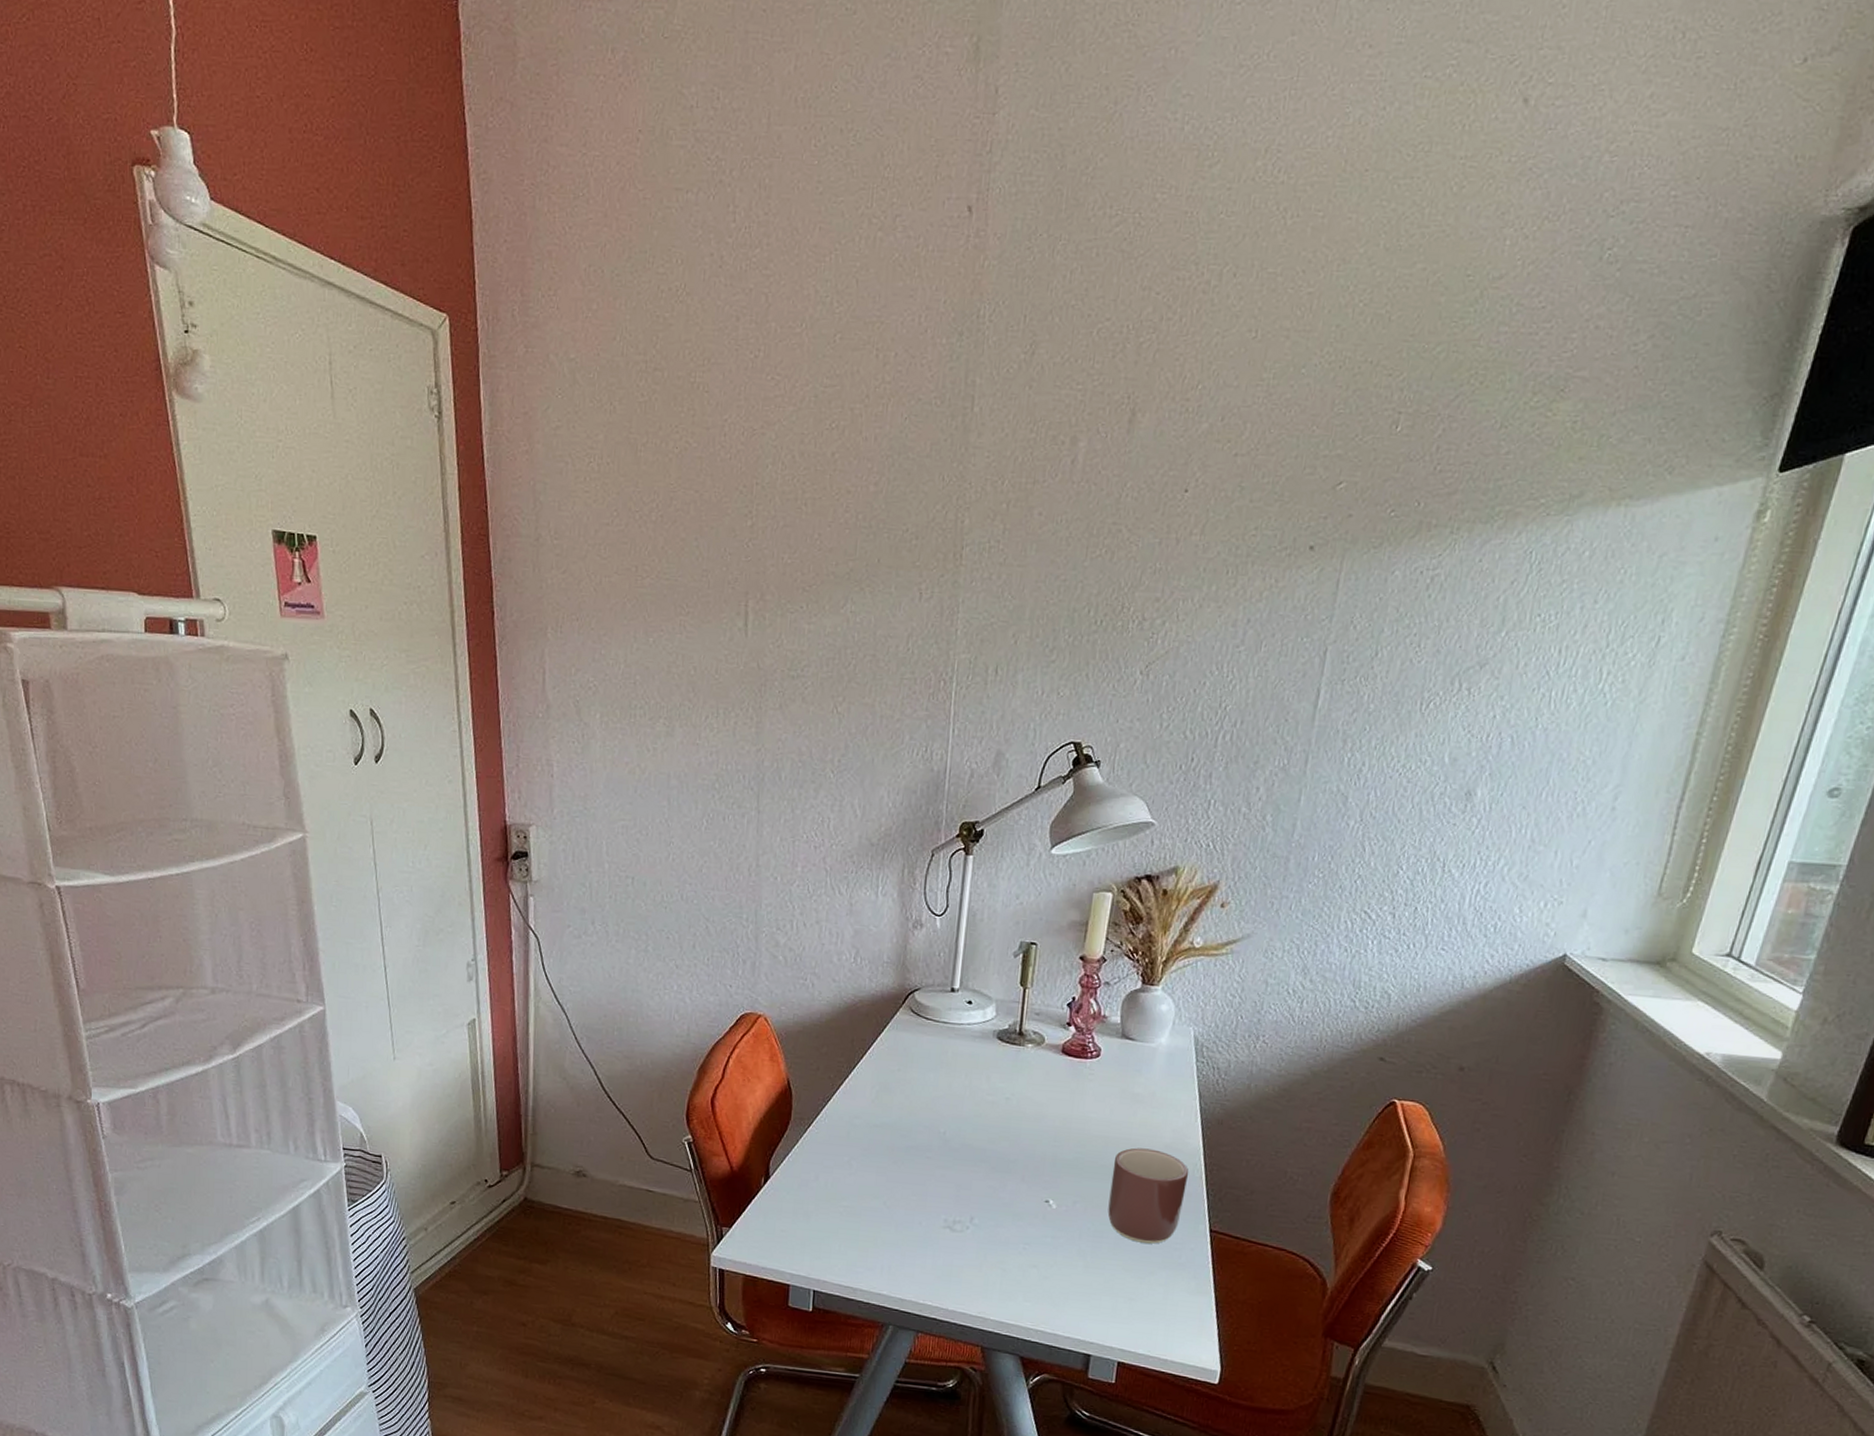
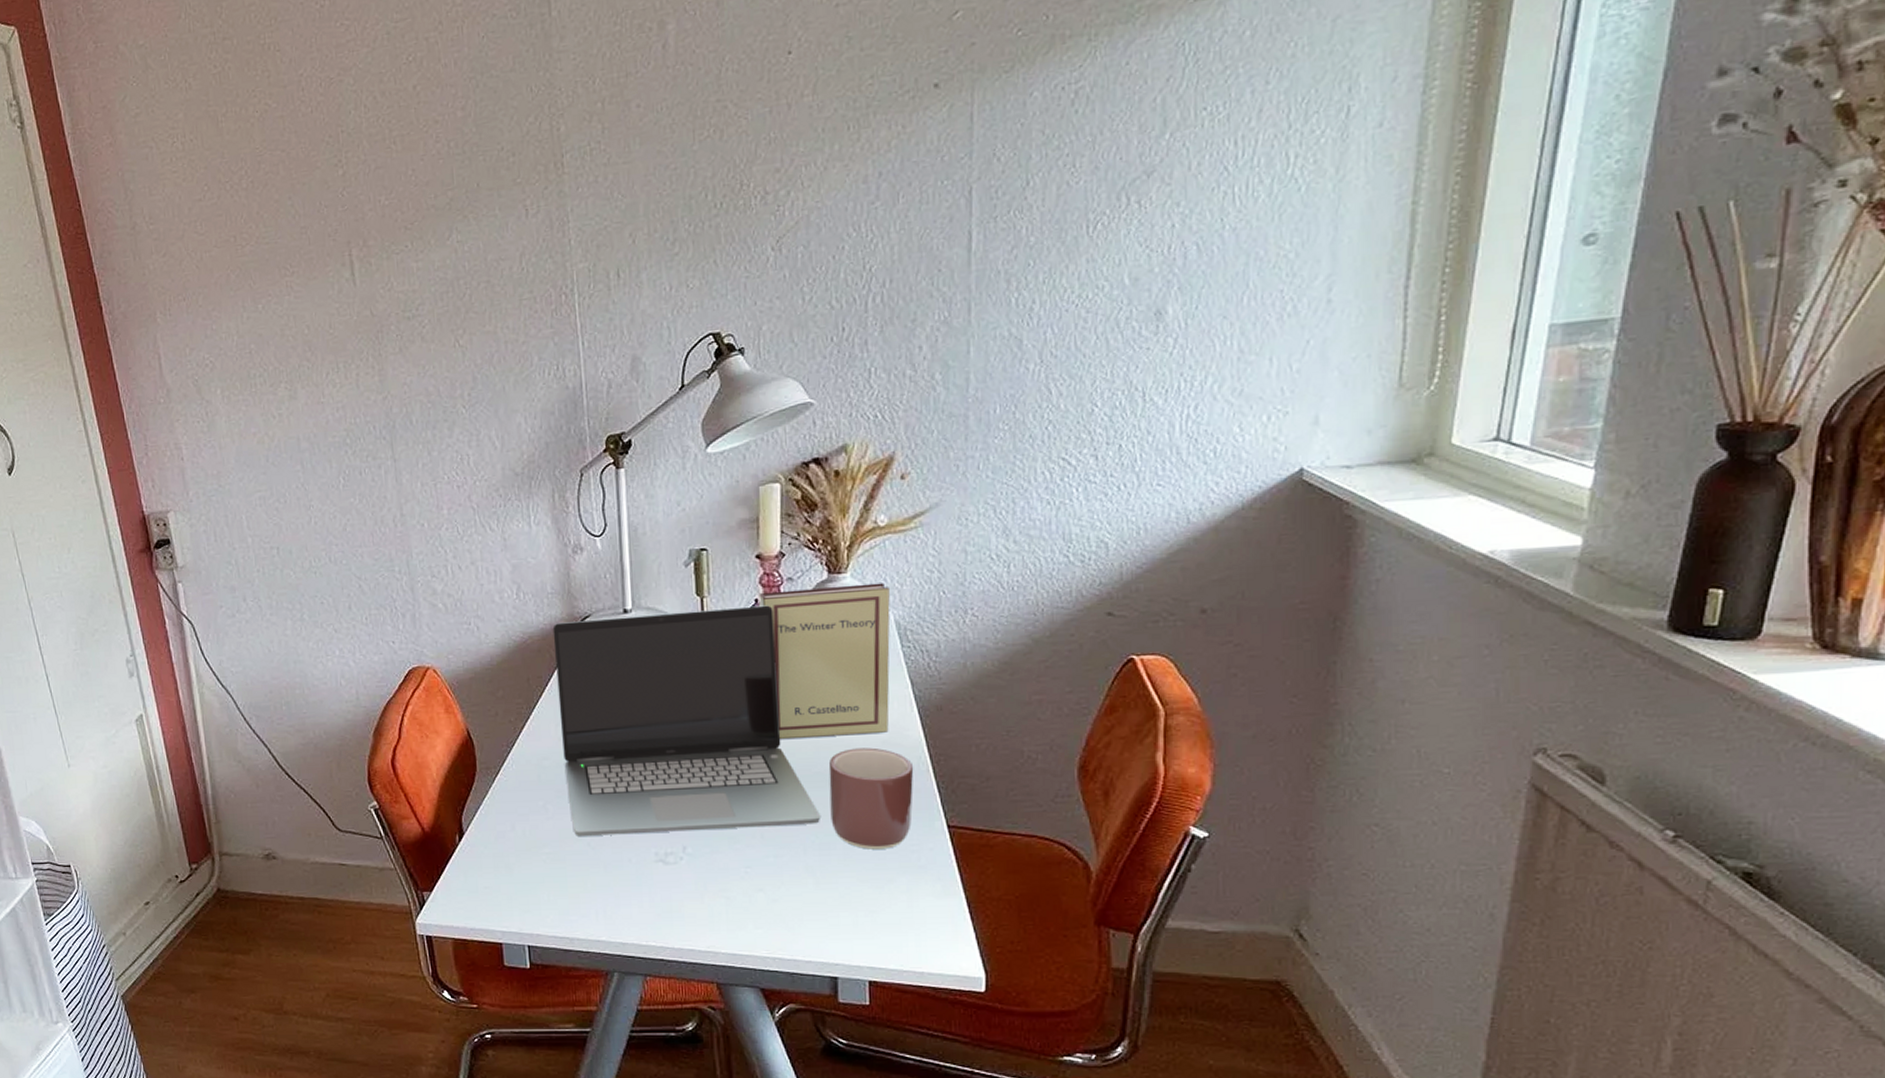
laptop: none [872,991,1100,1213] -> present [552,605,822,836]
book: none [1074,992,1194,1138] -> present [759,583,890,740]

